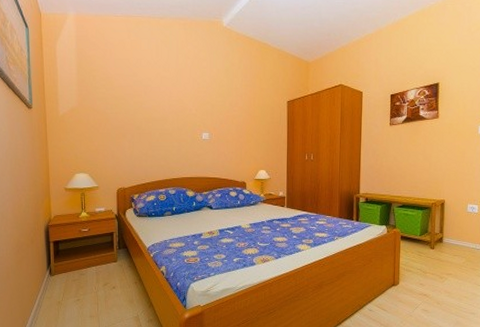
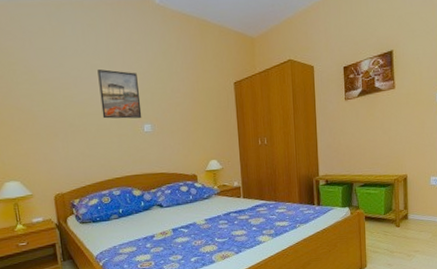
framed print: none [166,81,202,128] -> present [97,69,142,119]

